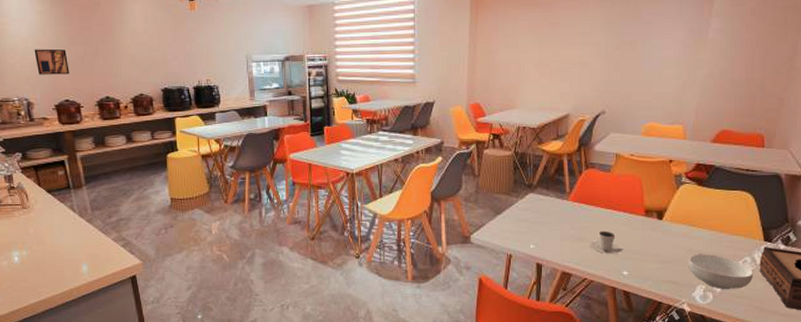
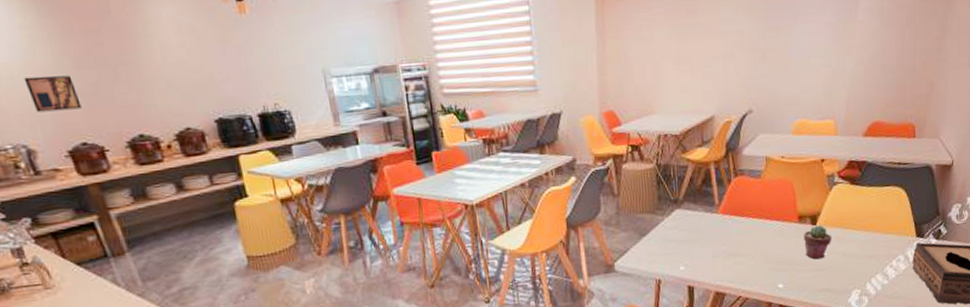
cappuccino: present [589,230,625,254] -> none [742,242,779,268]
potted succulent: none [649,220,678,252] -> present [803,225,832,260]
cereal bowl: present [688,254,754,290] -> none [843,256,907,292]

